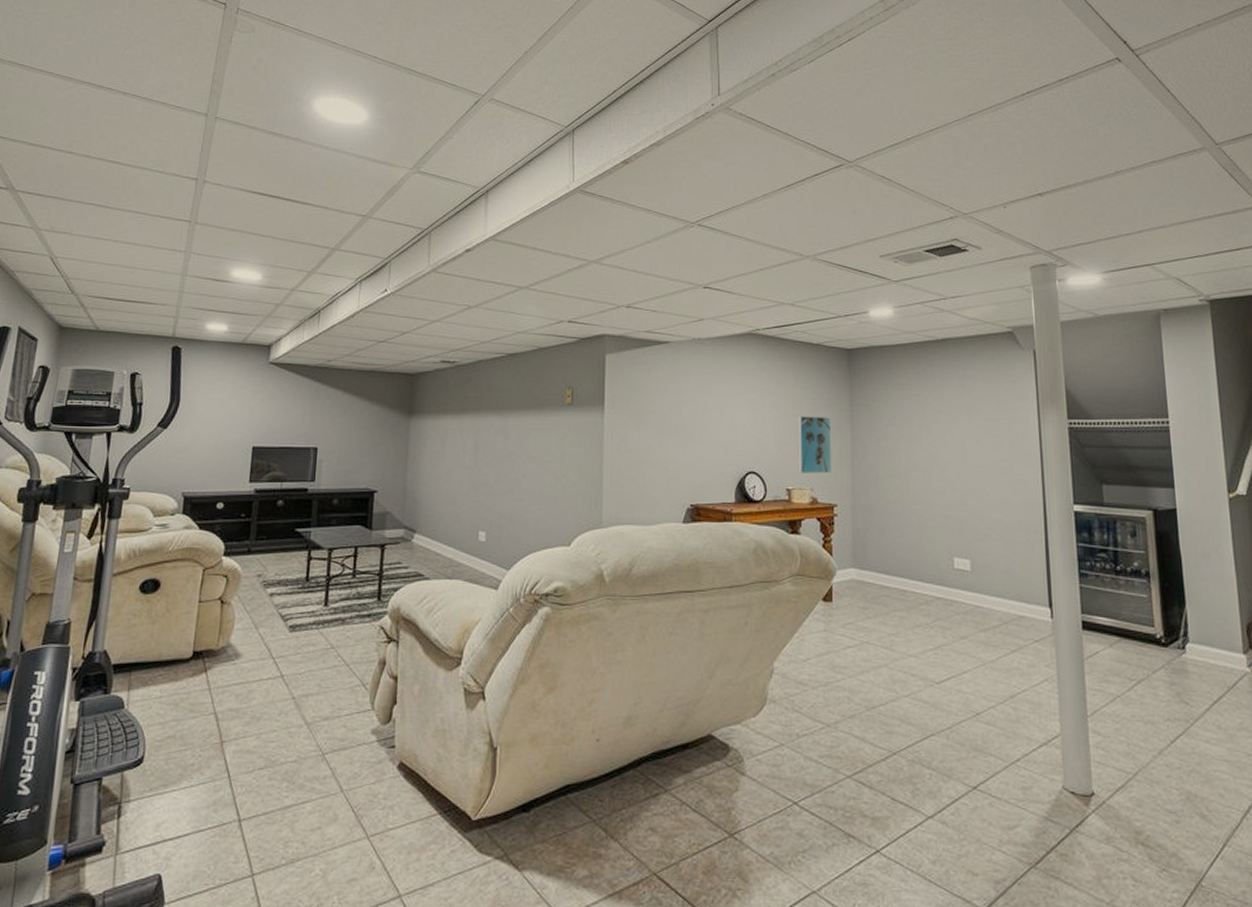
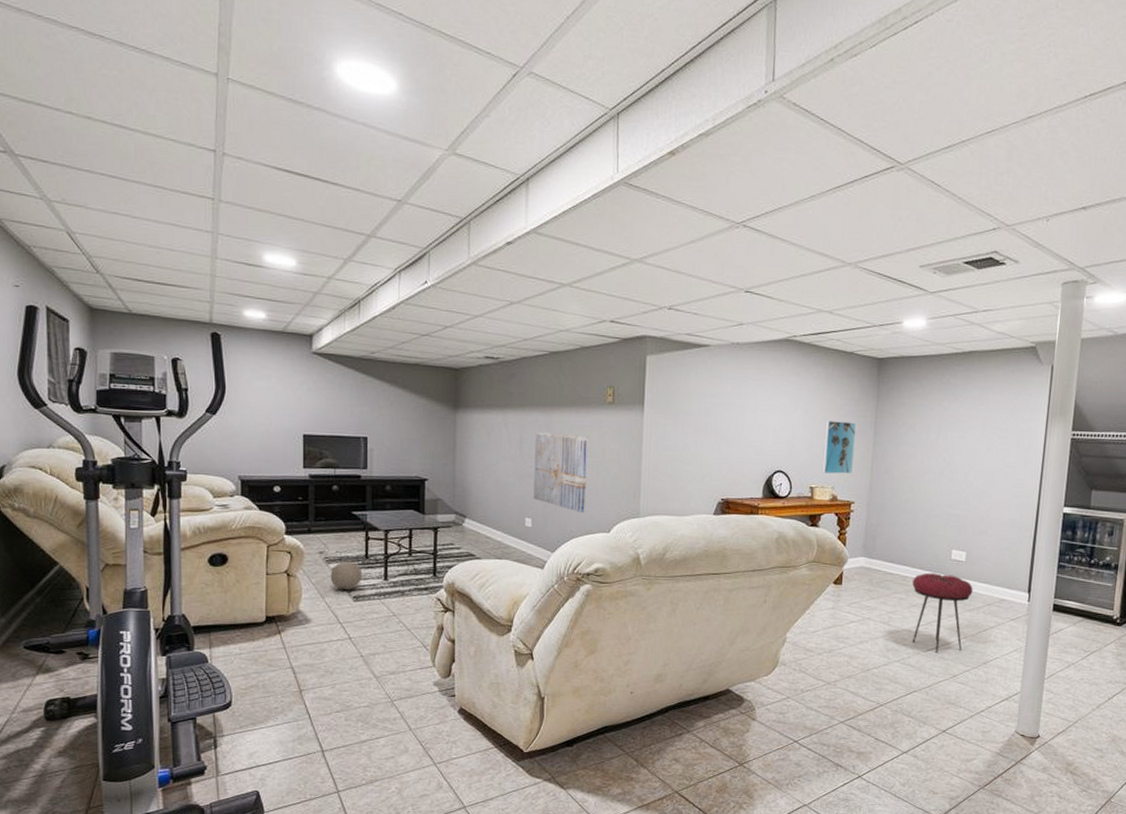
ball: none [266,584,302,621] -> present [330,561,363,592]
wall art: none [488,437,547,524] -> present [534,432,589,513]
stool: none [913,585,985,685] -> present [912,573,973,653]

